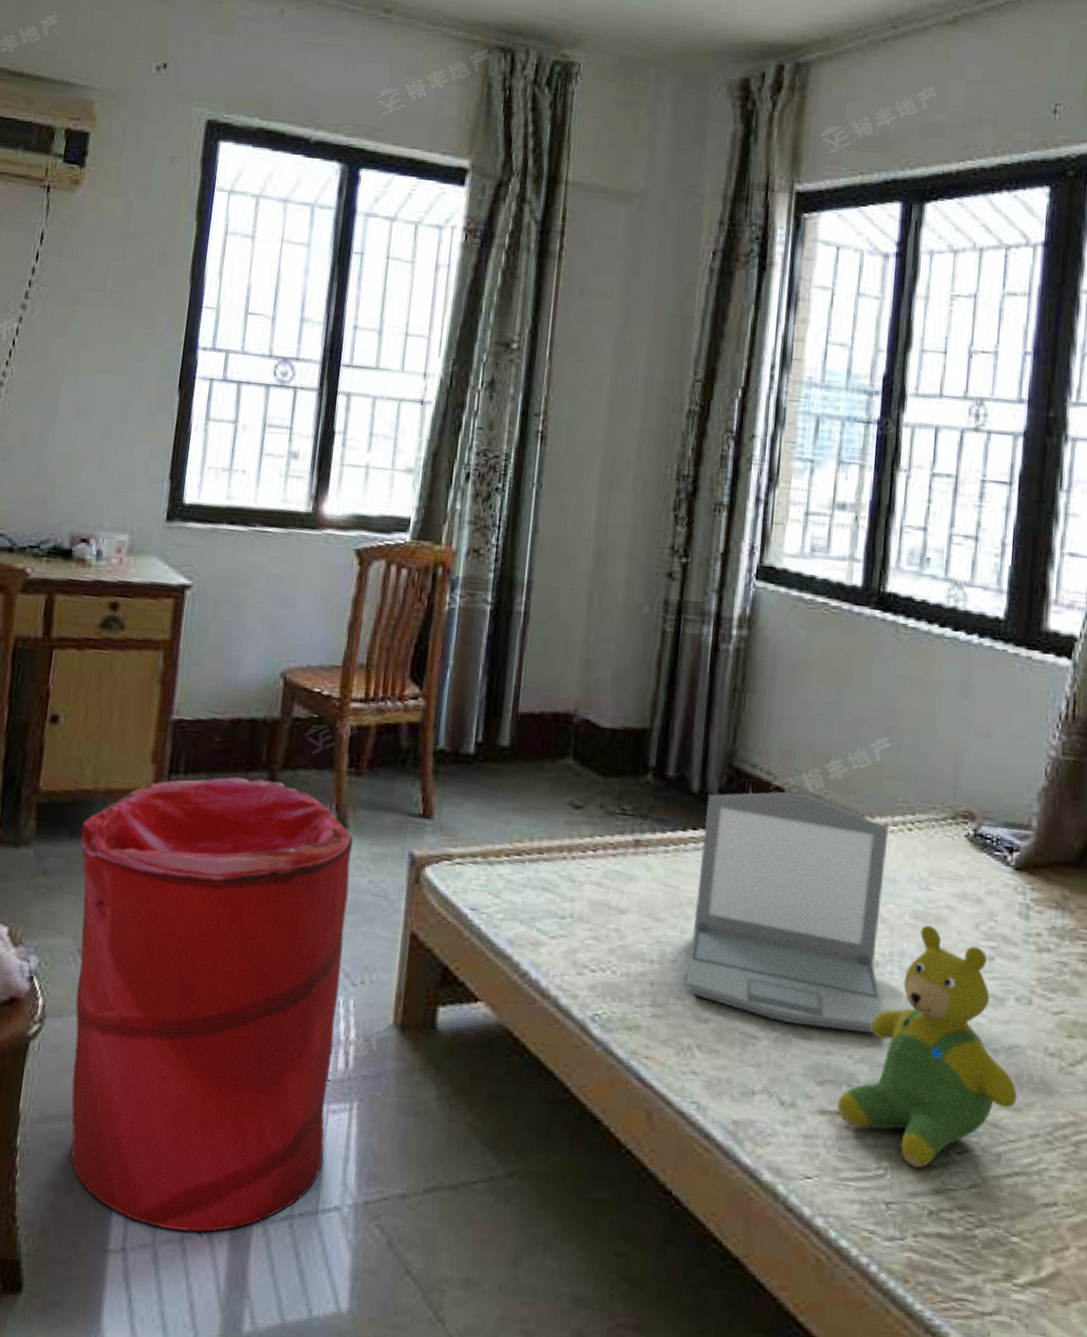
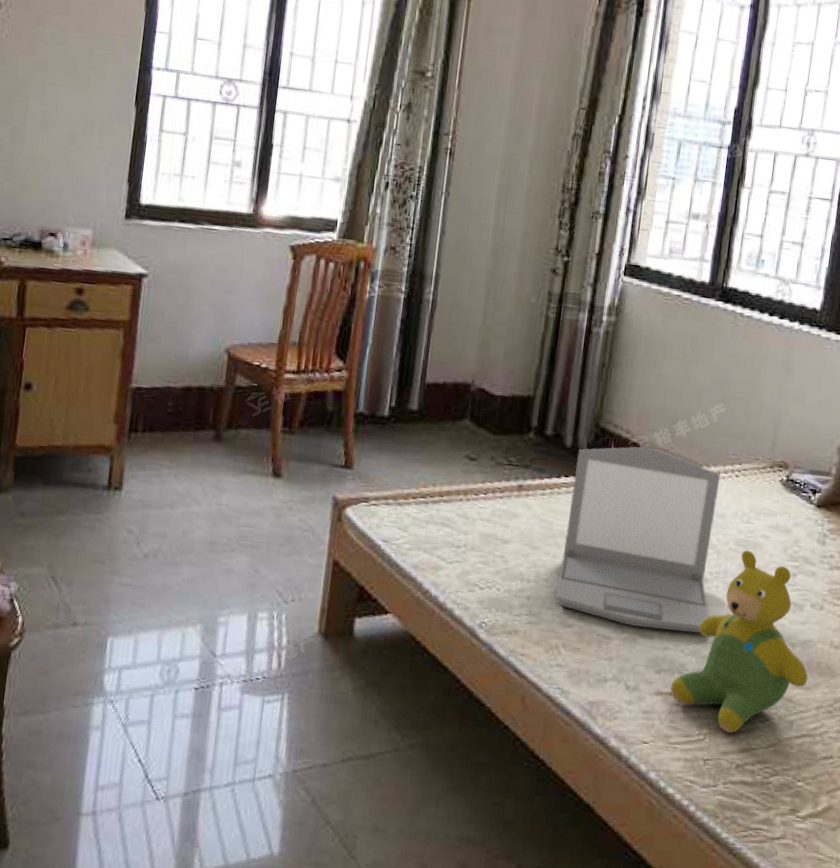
laundry hamper: present [71,777,353,1232] -> none [48,435,286,798]

